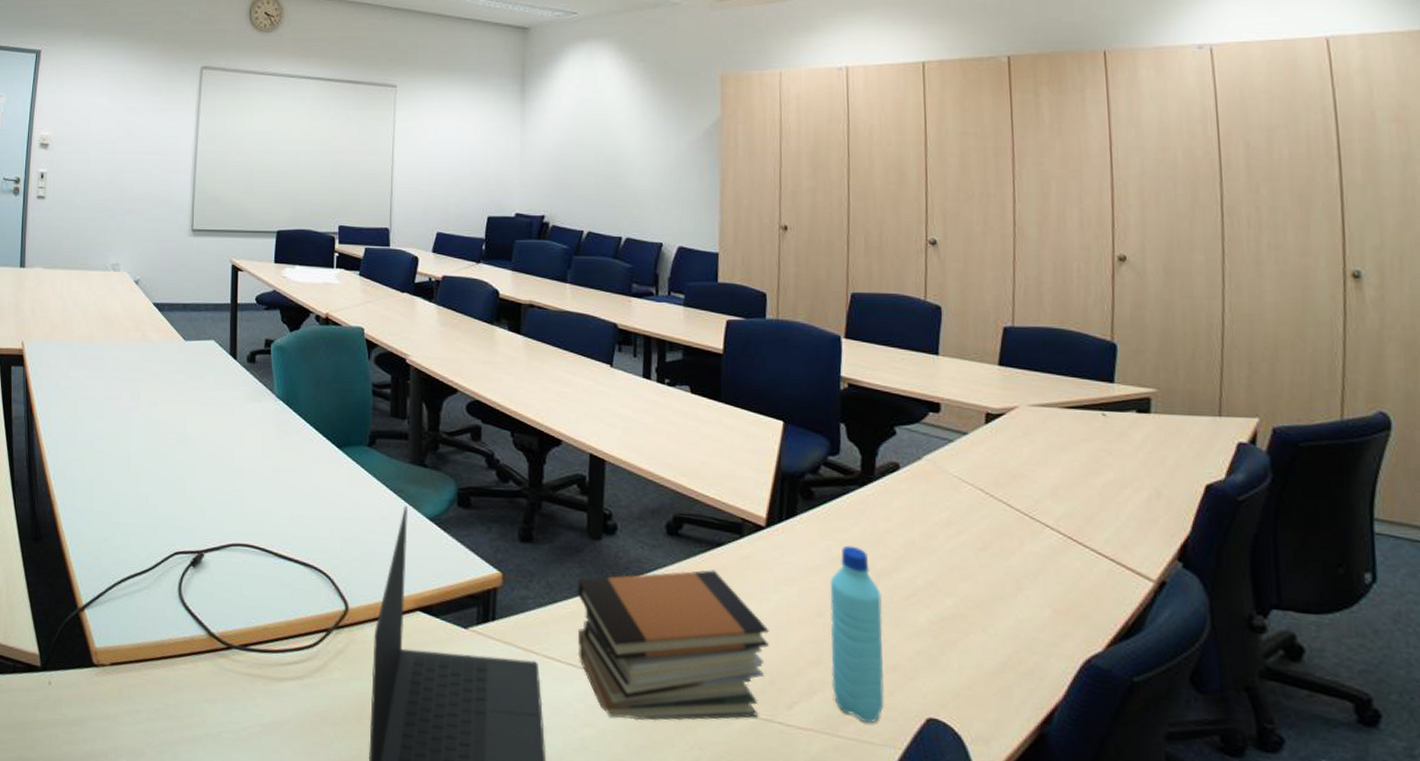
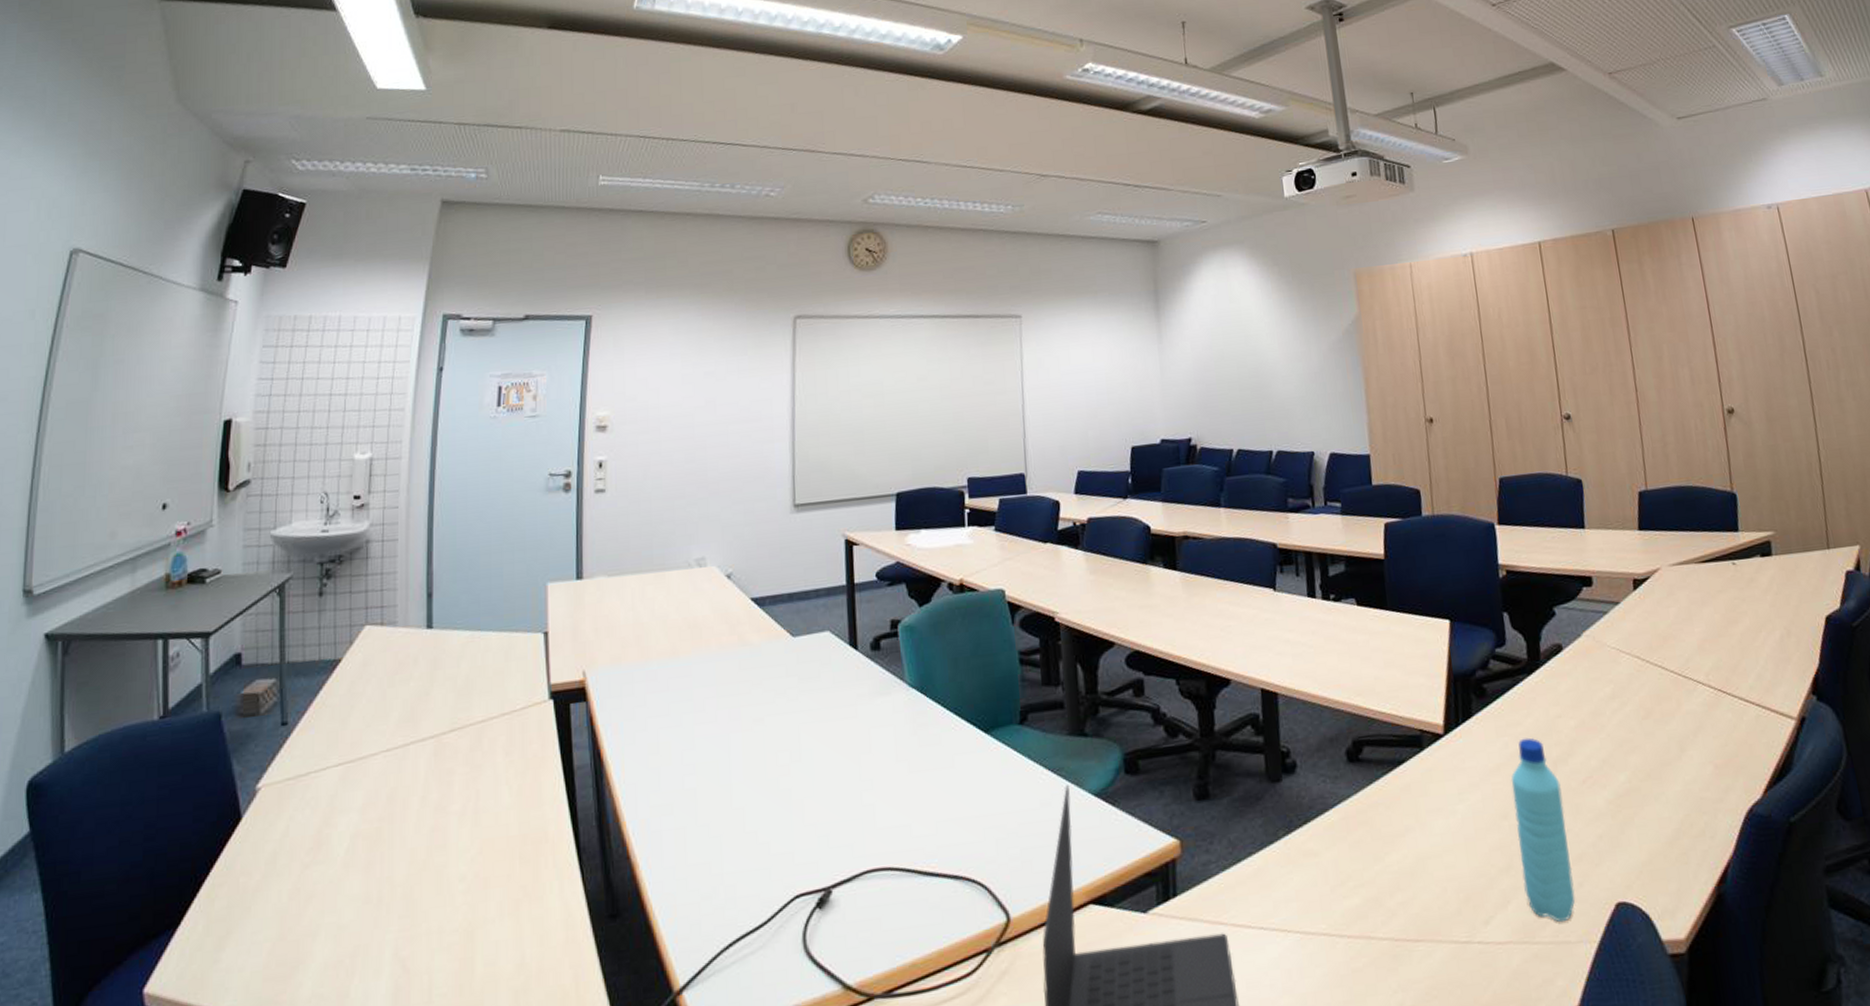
book stack: present [577,570,769,721] -> none [1260,791,1460,979]

